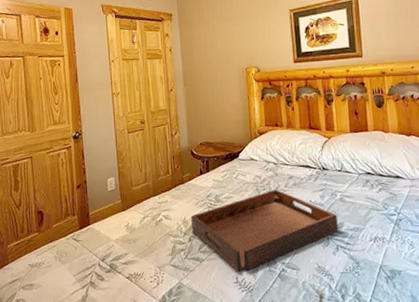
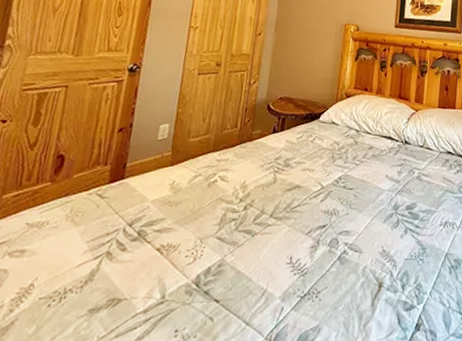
serving tray: present [190,189,338,271] -> none [250,158,411,250]

